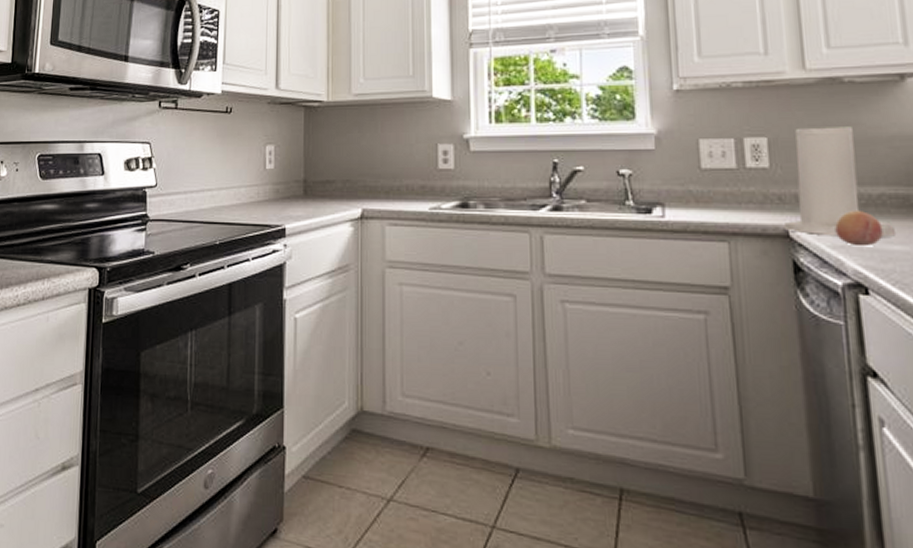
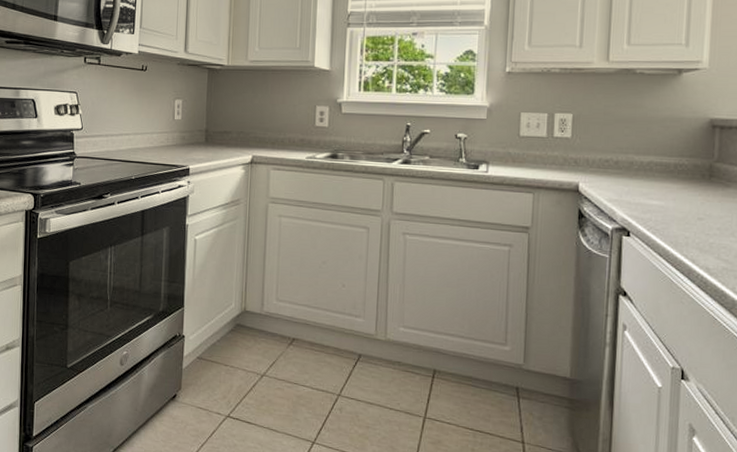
paper towel: present [783,126,897,237] -> none [575,107,657,194]
fruit: present [835,209,884,247] -> none [613,173,647,201]

